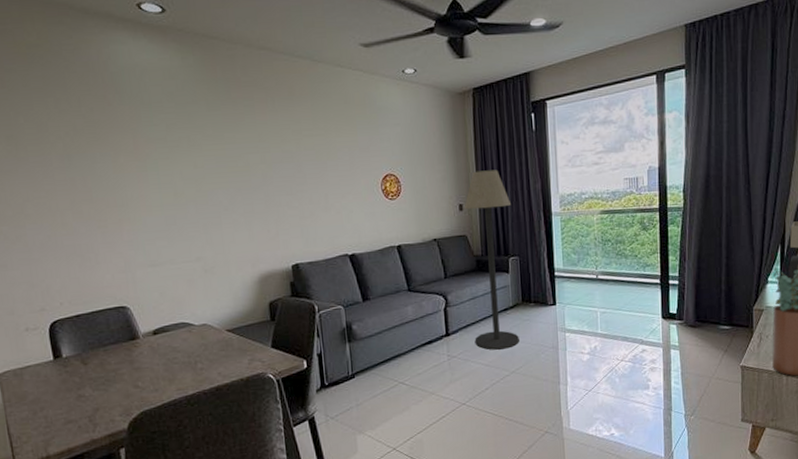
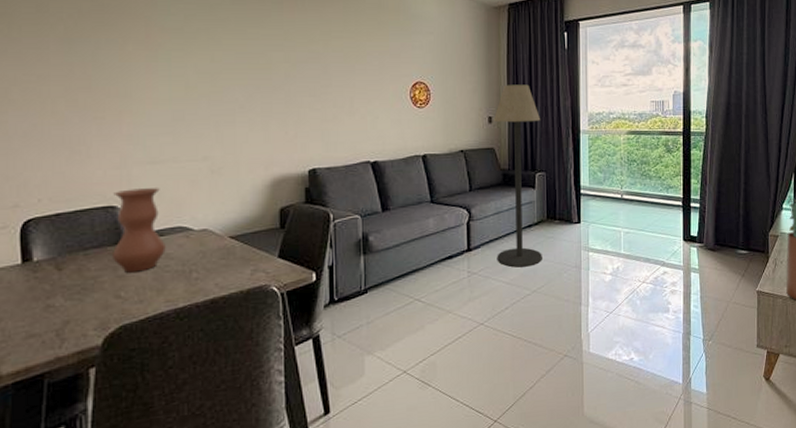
vase: none [122,288,173,365] -> present [112,188,166,273]

